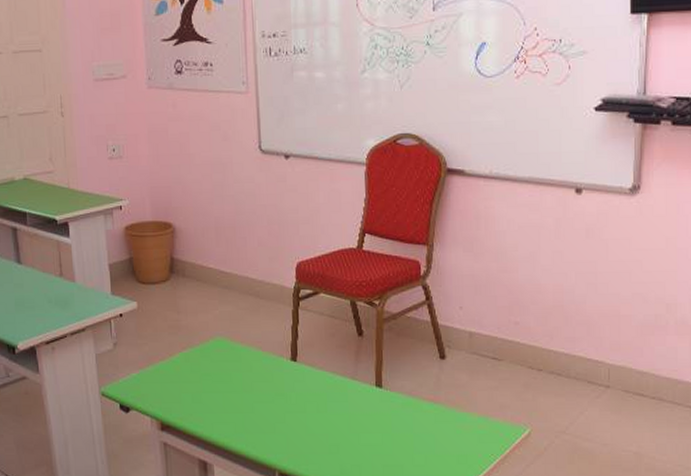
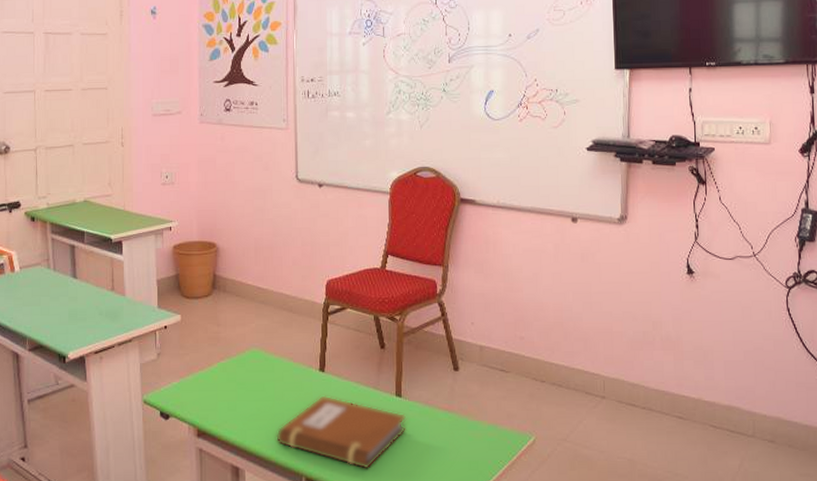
notebook: none [246,386,387,463] -> present [276,395,406,469]

